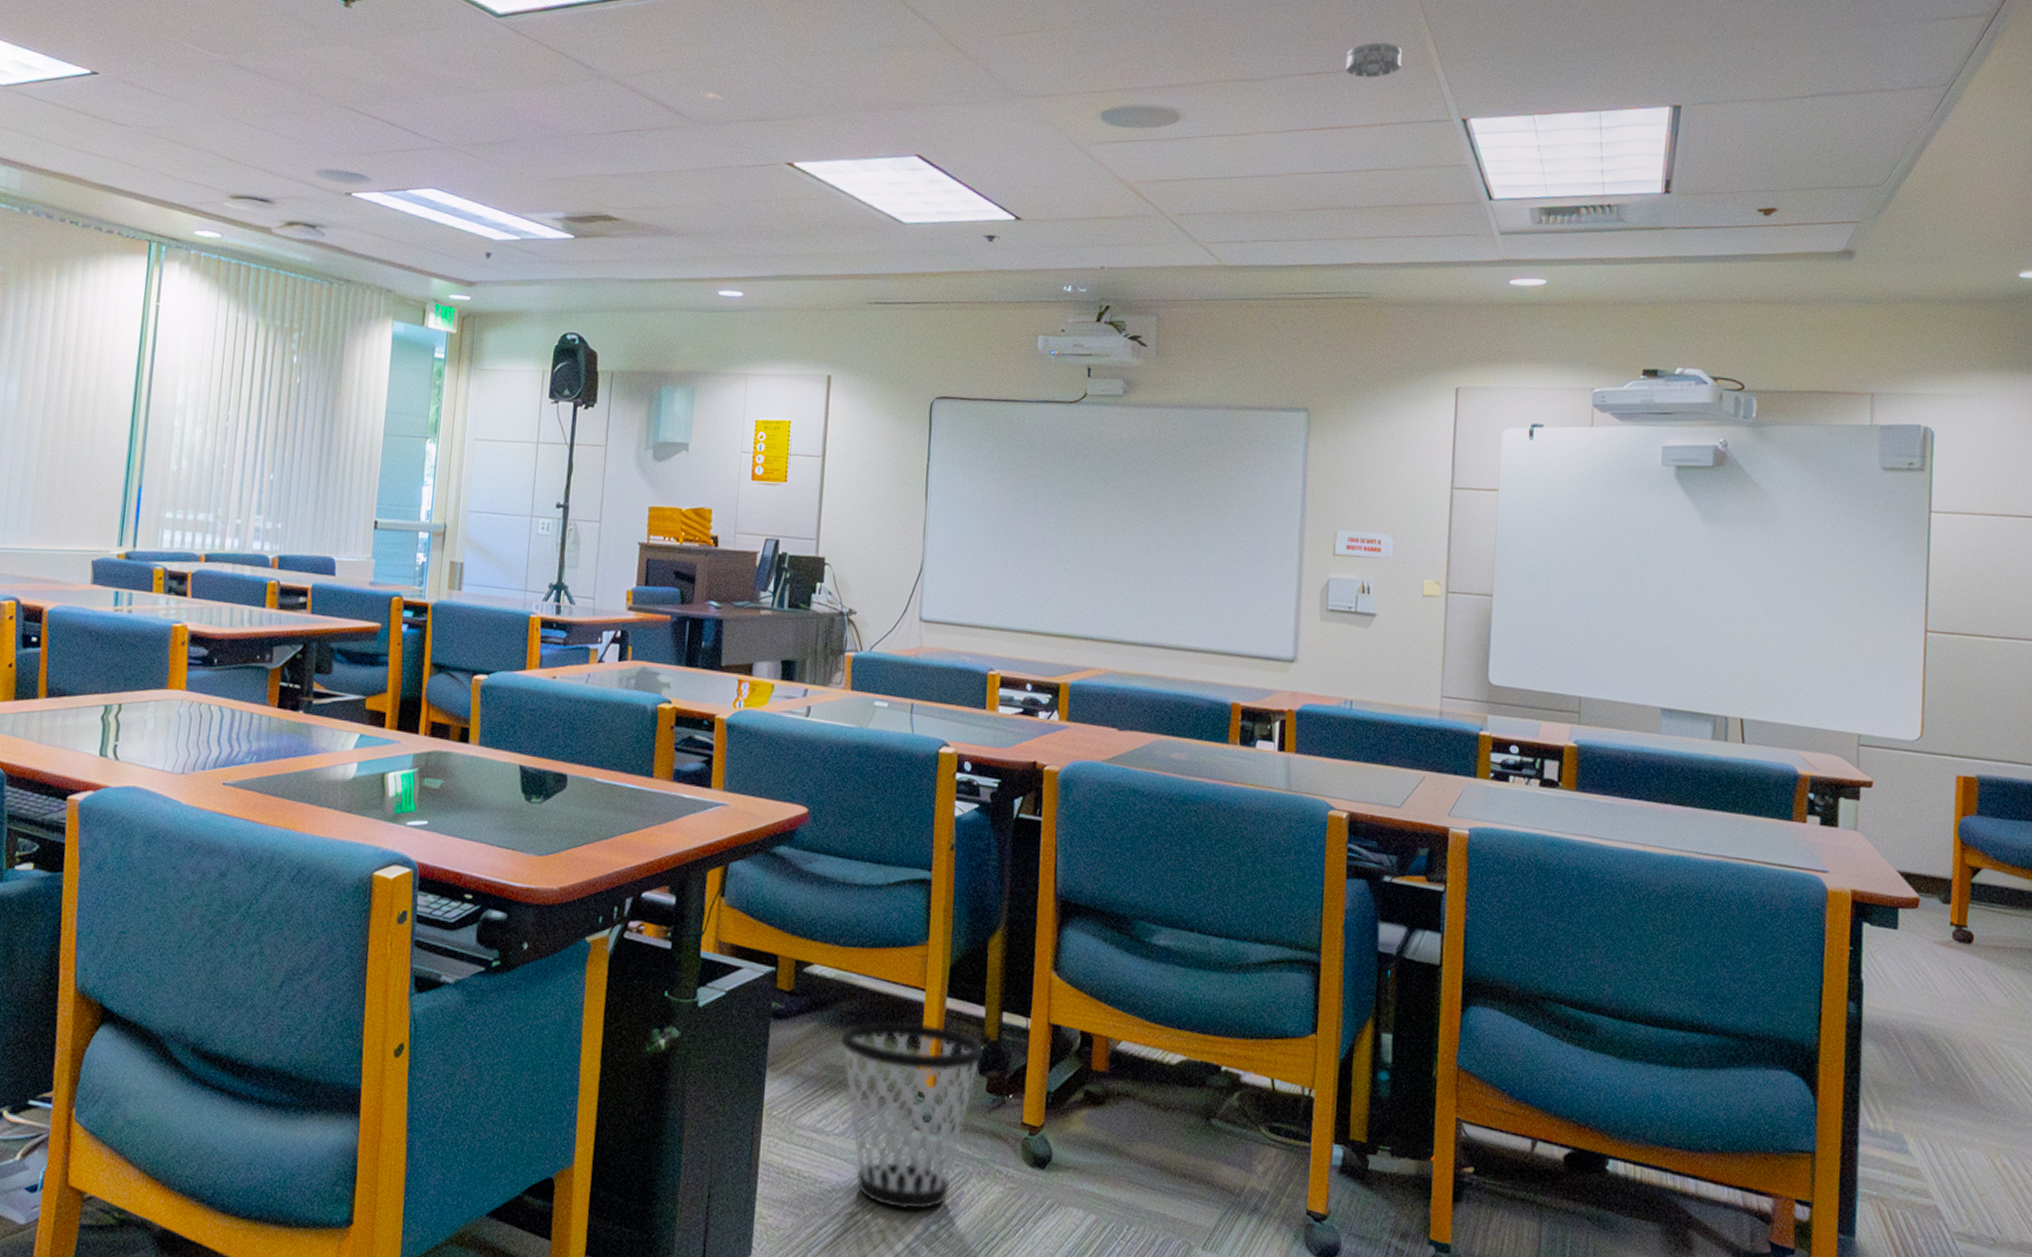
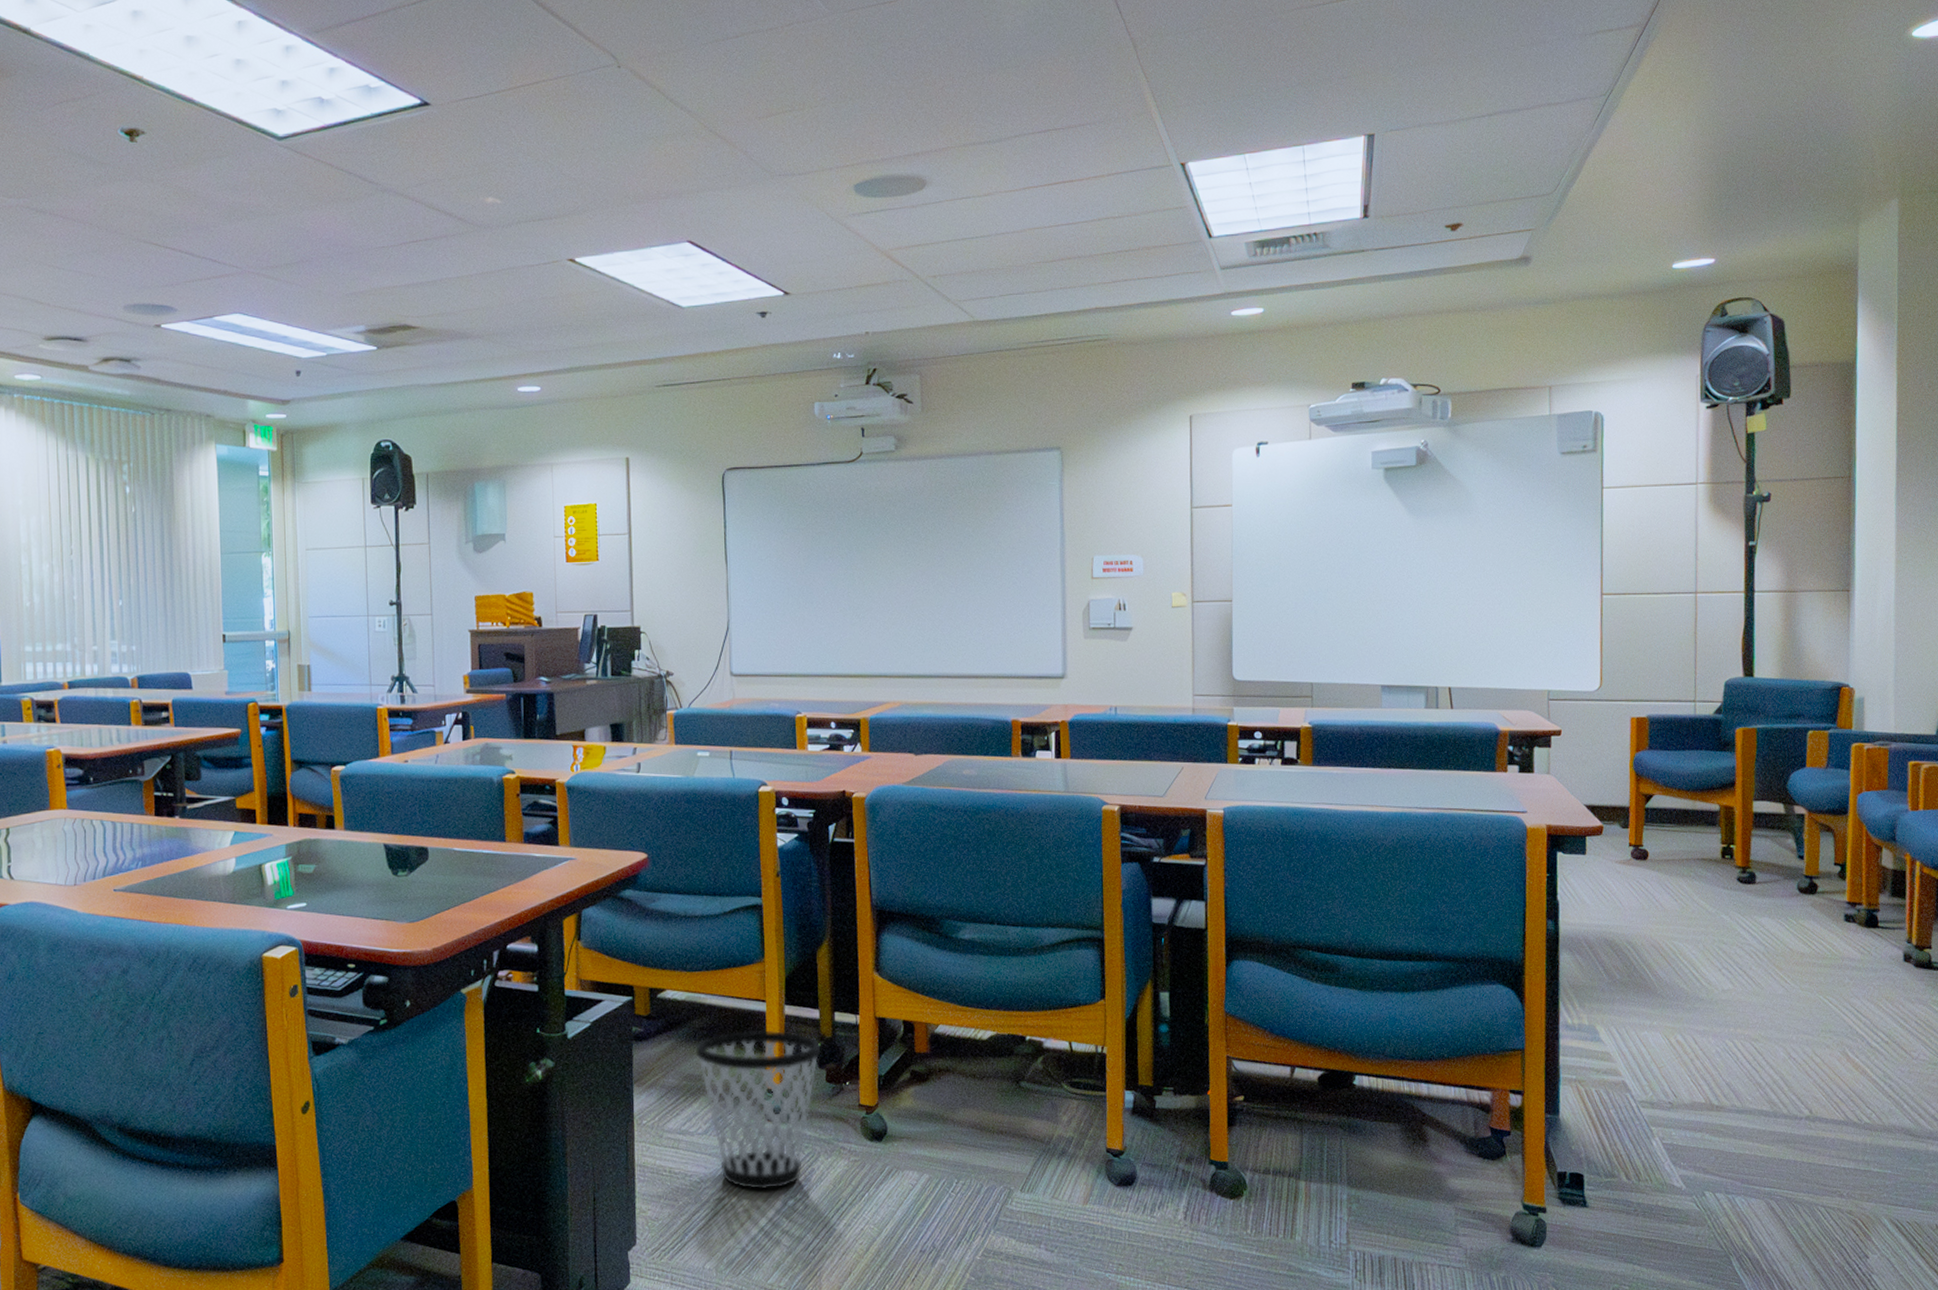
smoke detector: present [1346,41,1402,78] -> none [1073,96,1123,132]

